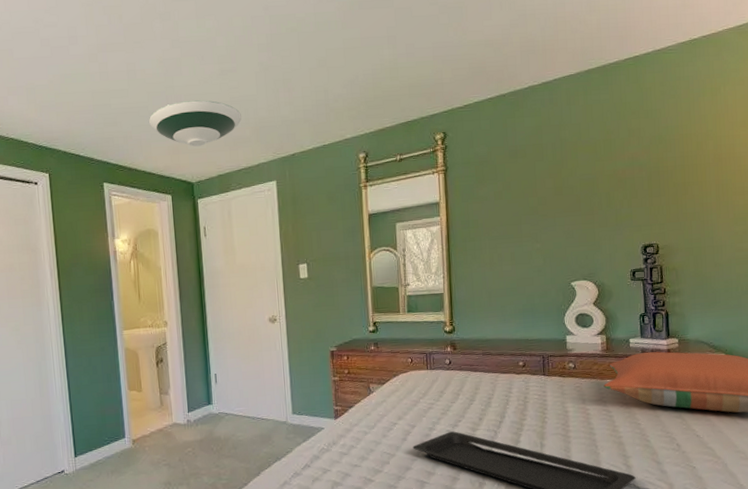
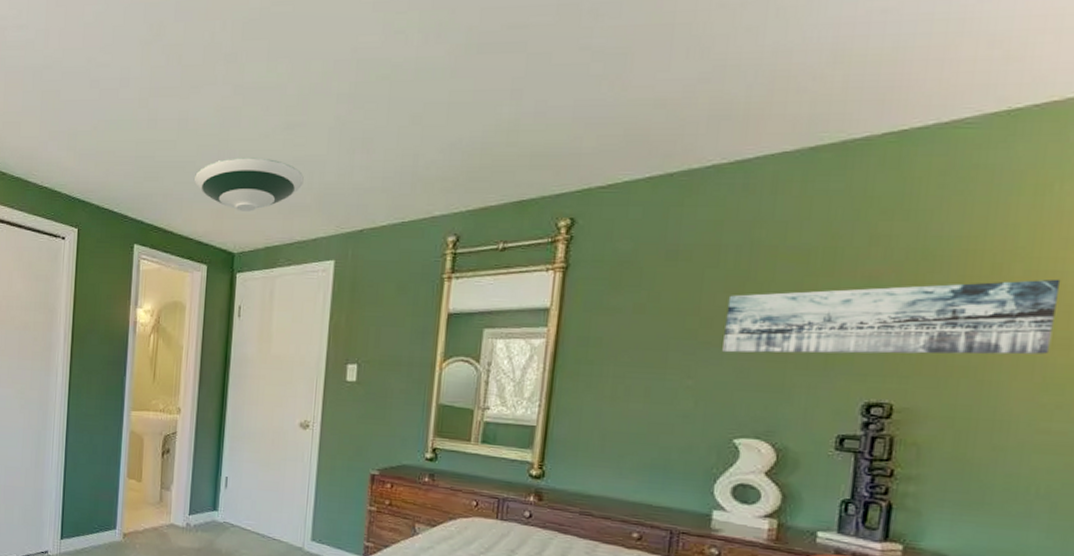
wall art: none [553,149,735,221] -> present [722,279,1061,355]

